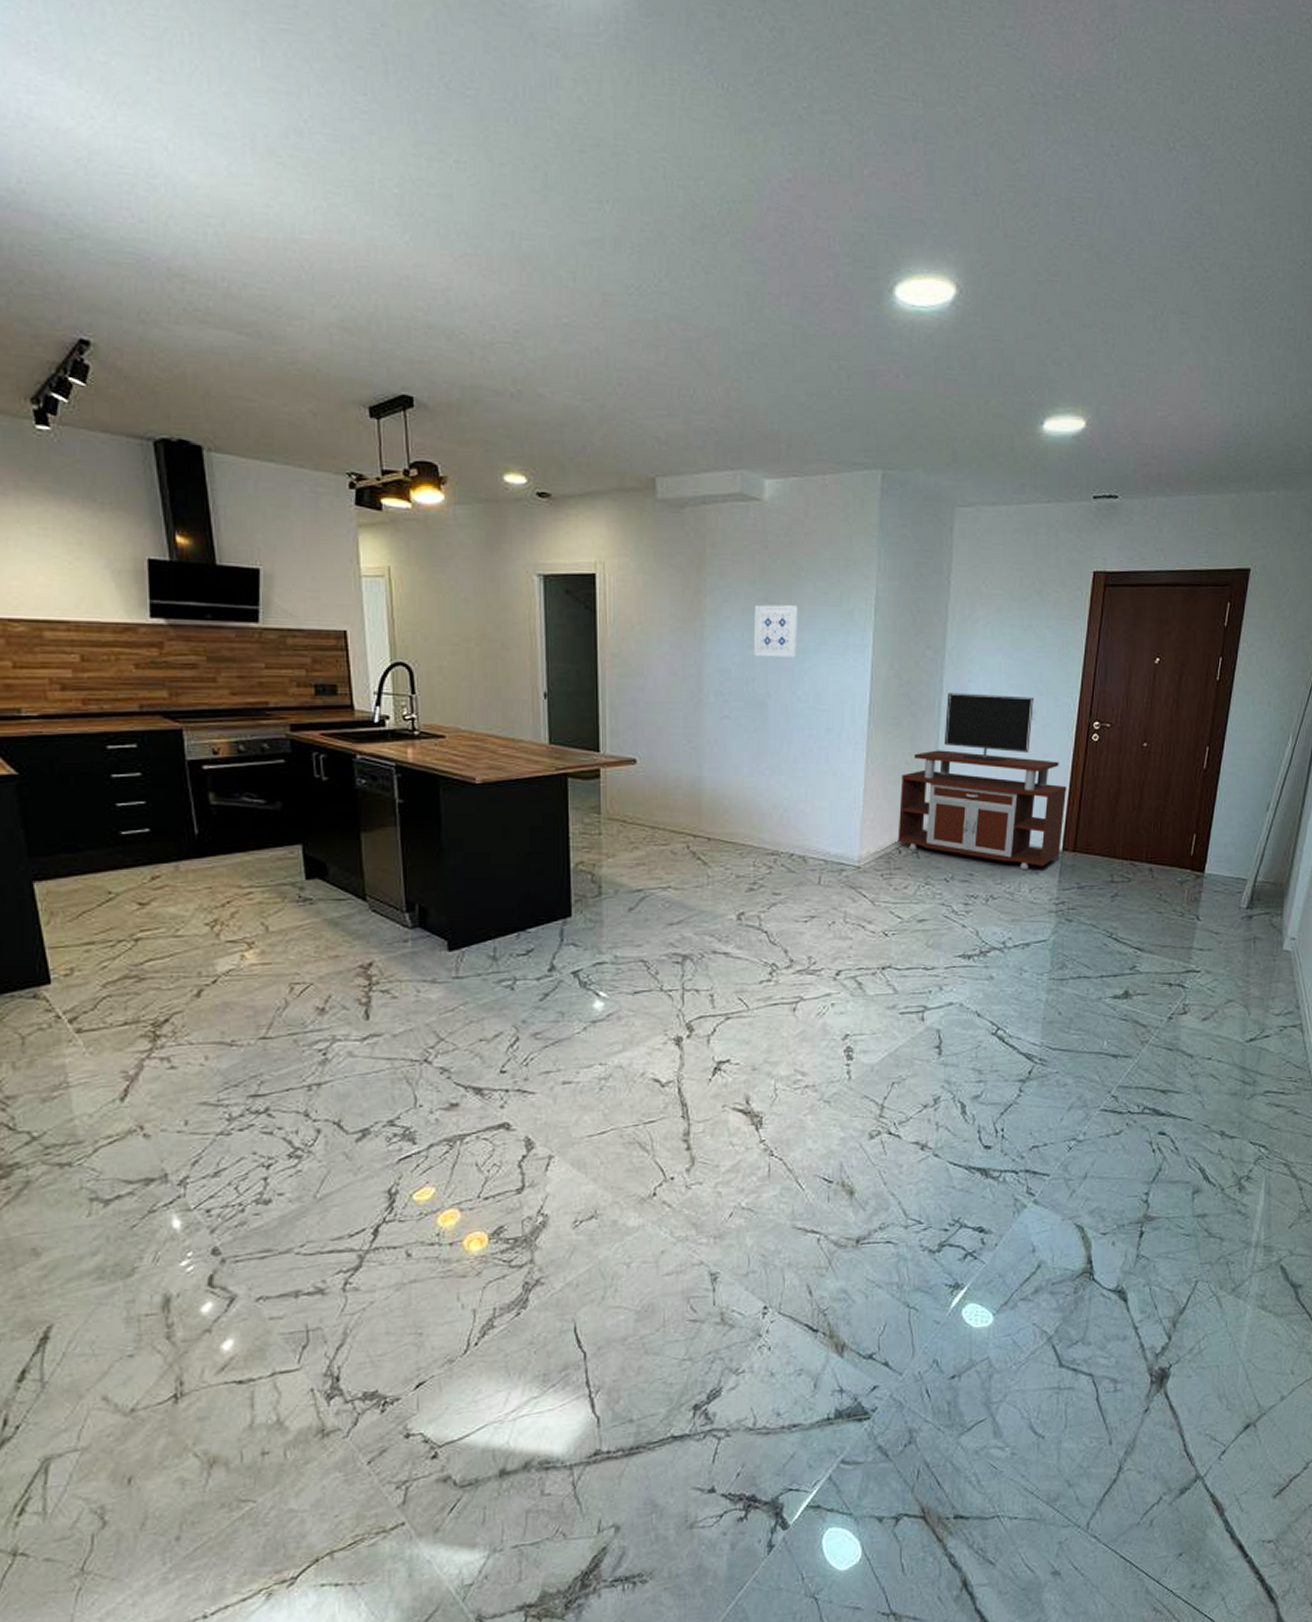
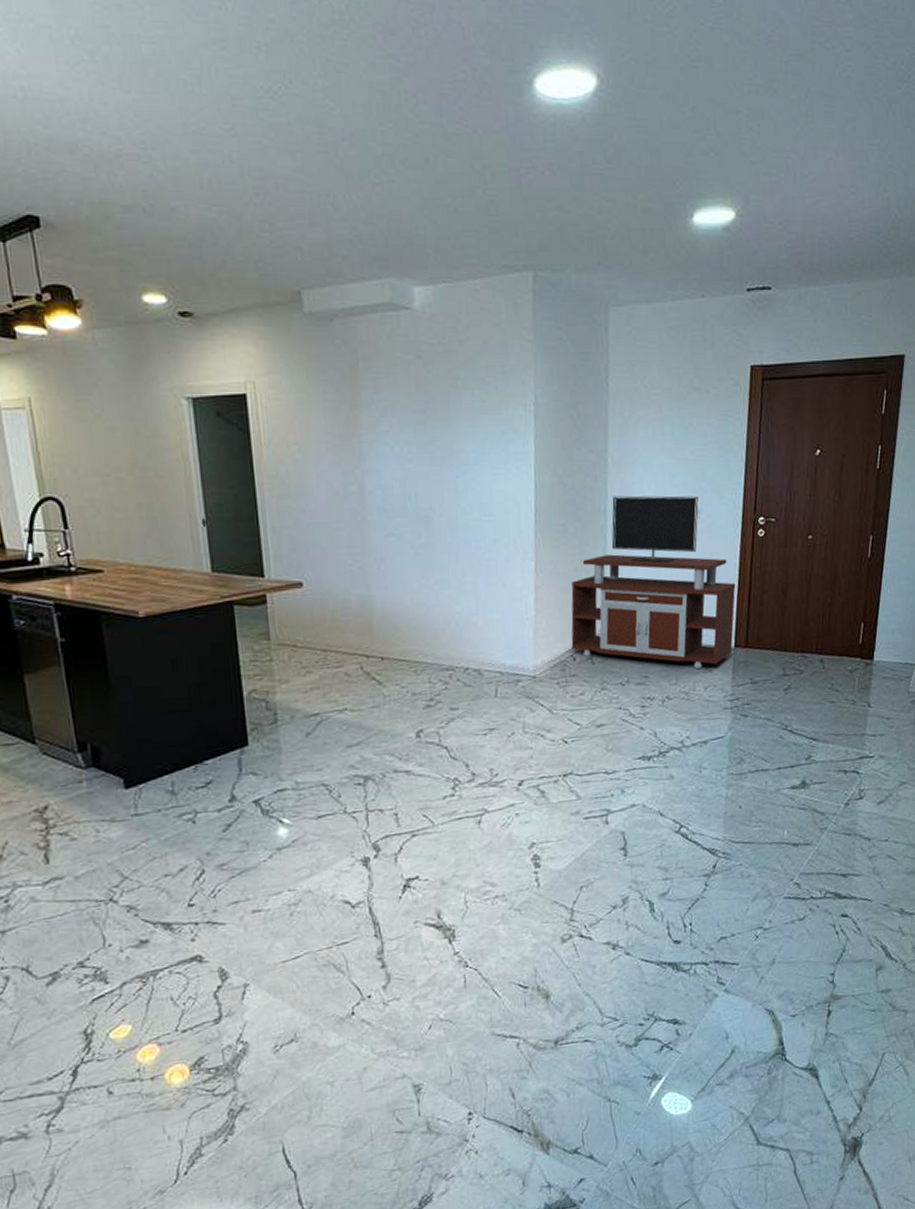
wall art: present [753,604,799,658] -> none [412,416,459,471]

